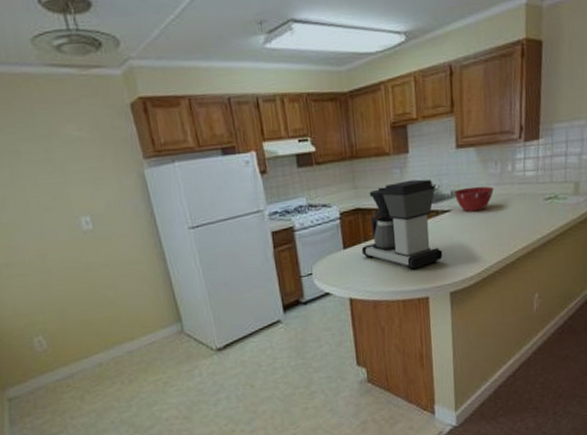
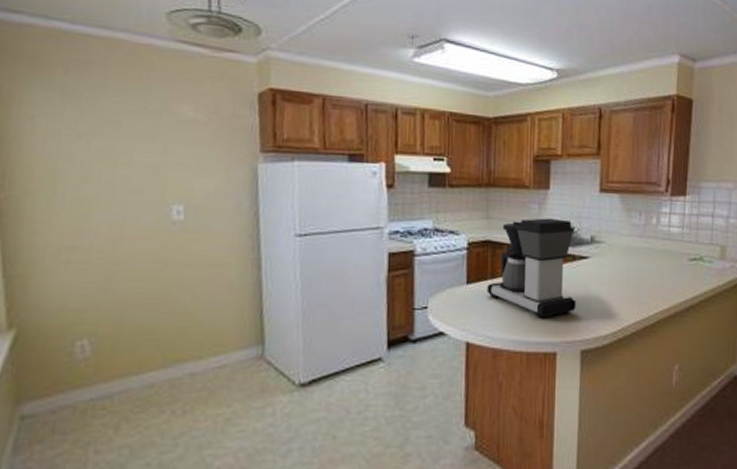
mixing bowl: present [453,186,493,212] -> none [593,235,636,262]

